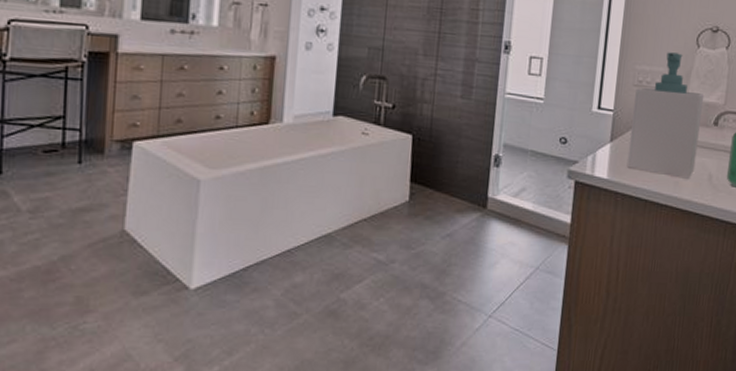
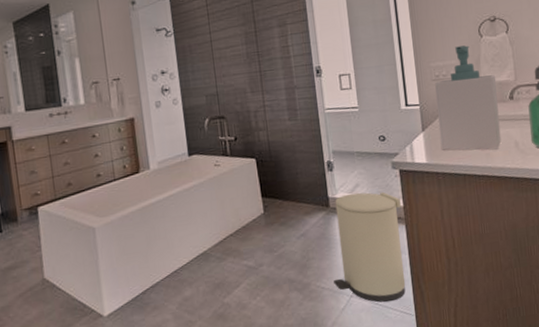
pedal bin: none [473,197,569,329] -> present [334,191,406,302]

